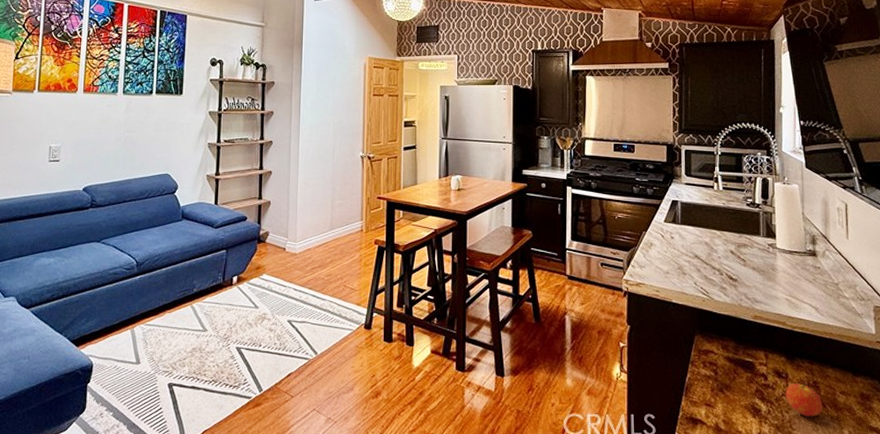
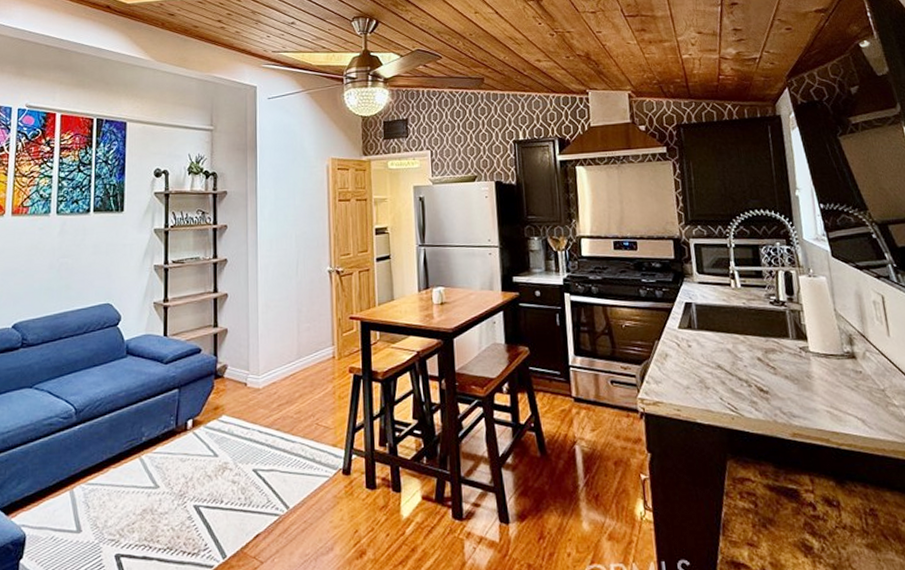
fruit: present [785,382,822,417] -> none [839,510,885,553]

